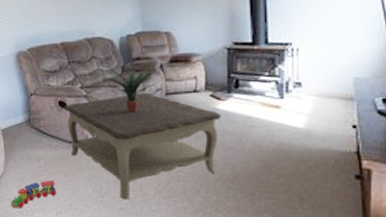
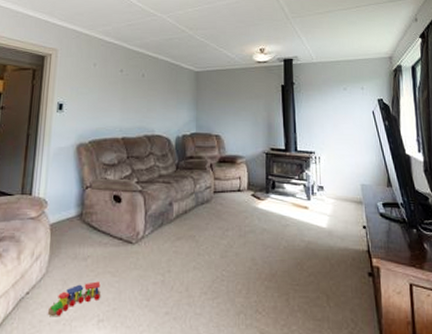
coffee table: present [64,92,222,200] -> none [118,189,261,303]
potted plant: present [108,64,156,113] -> none [163,163,207,209]

